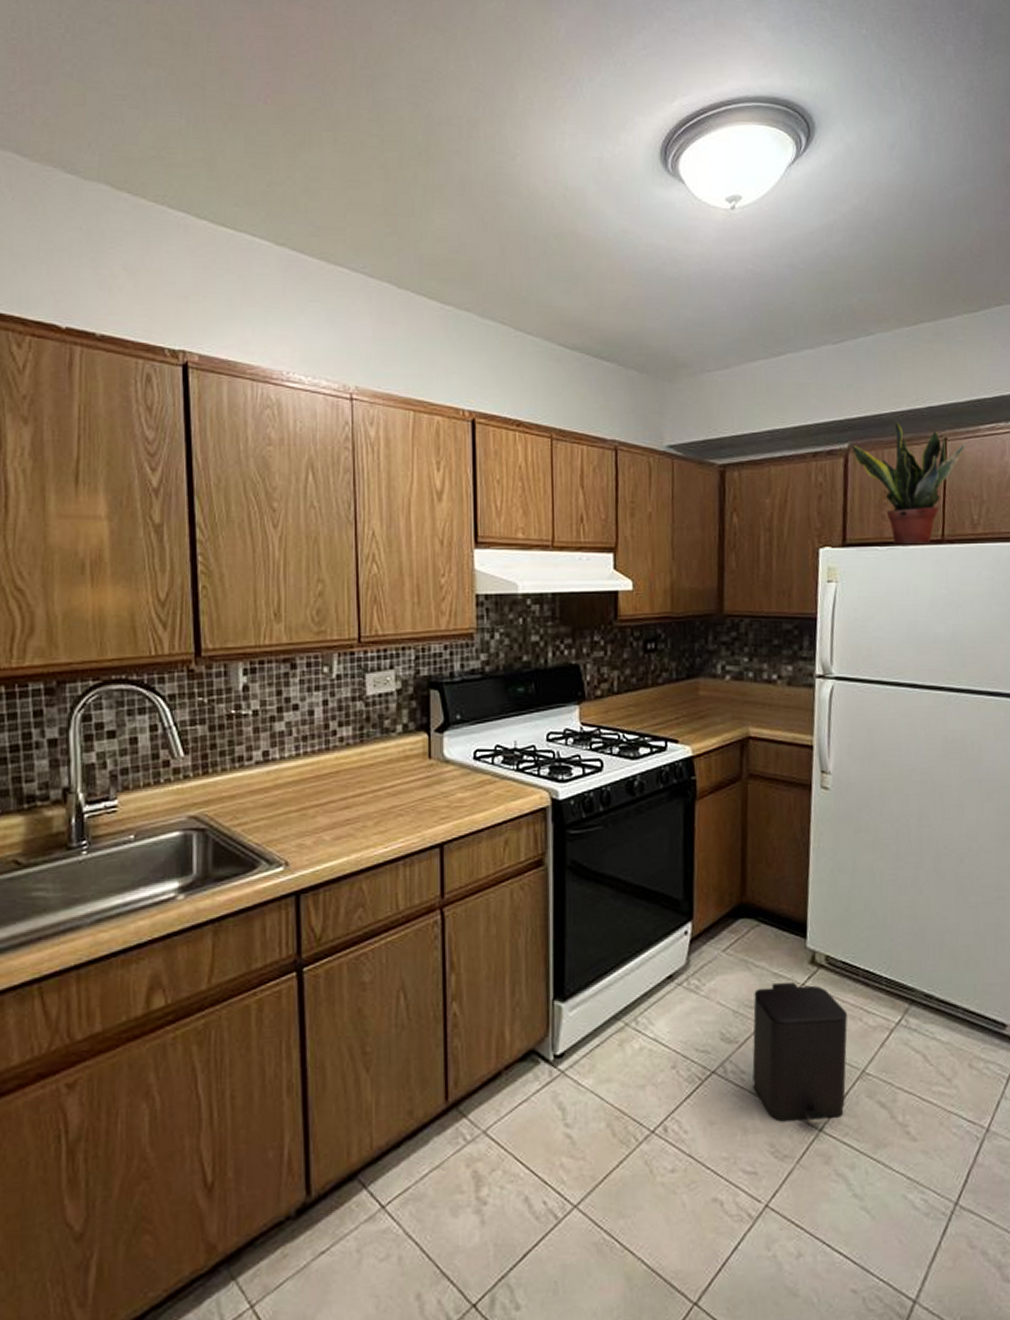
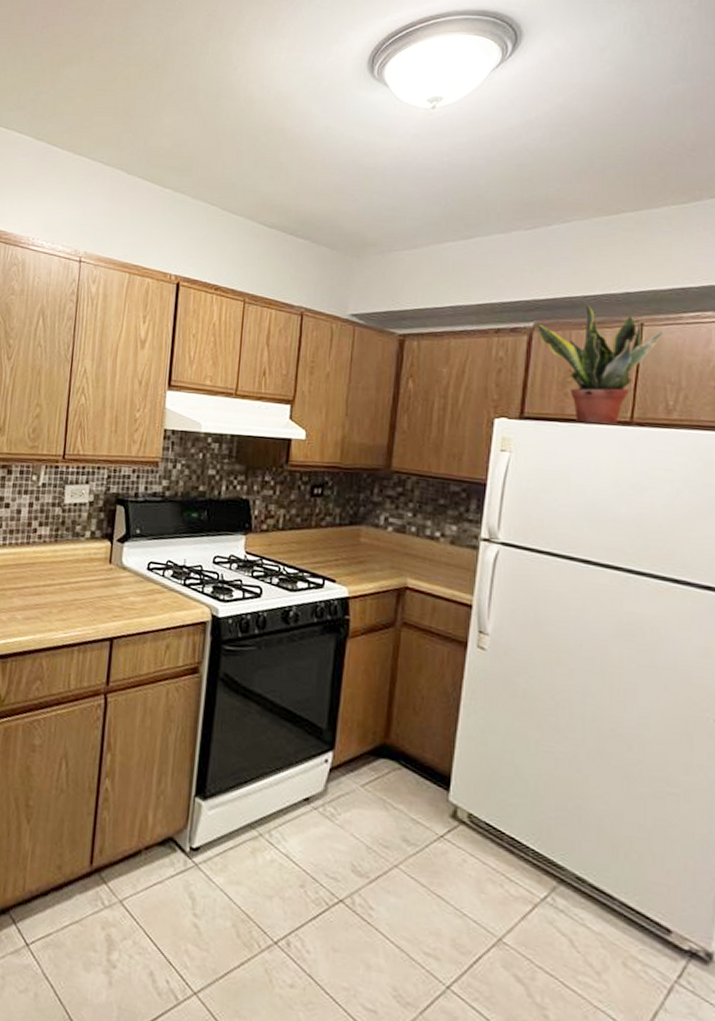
pedal bin: present [752,981,848,1124] -> none [380,827,488,982]

